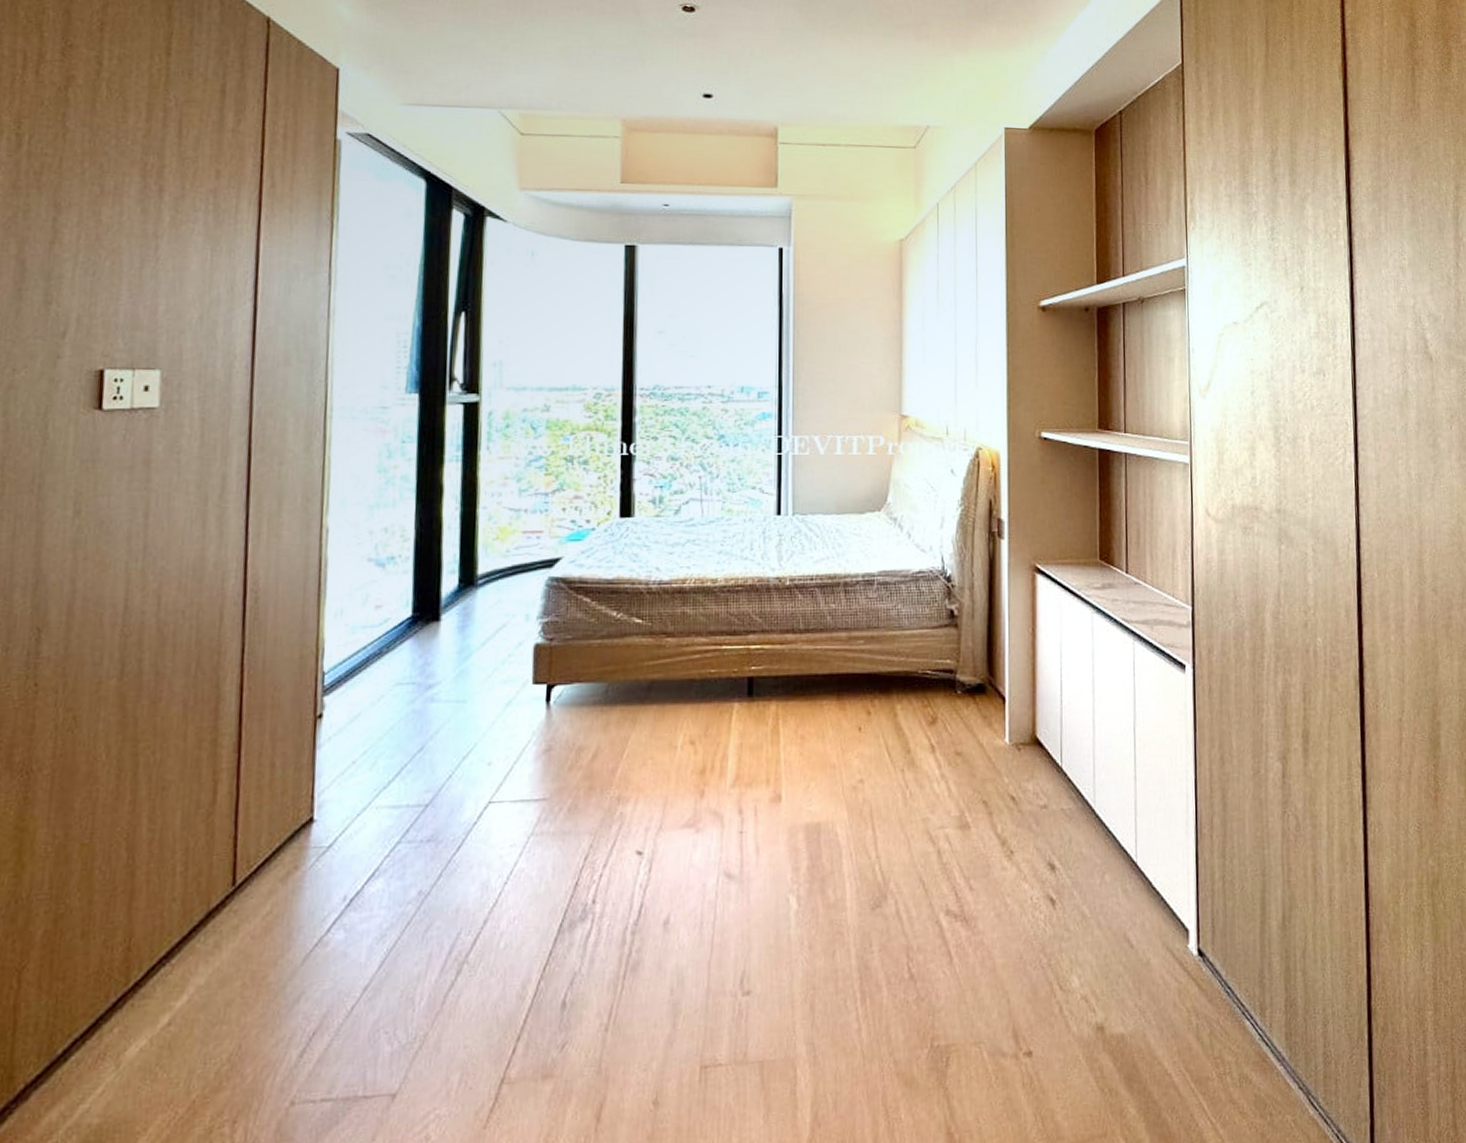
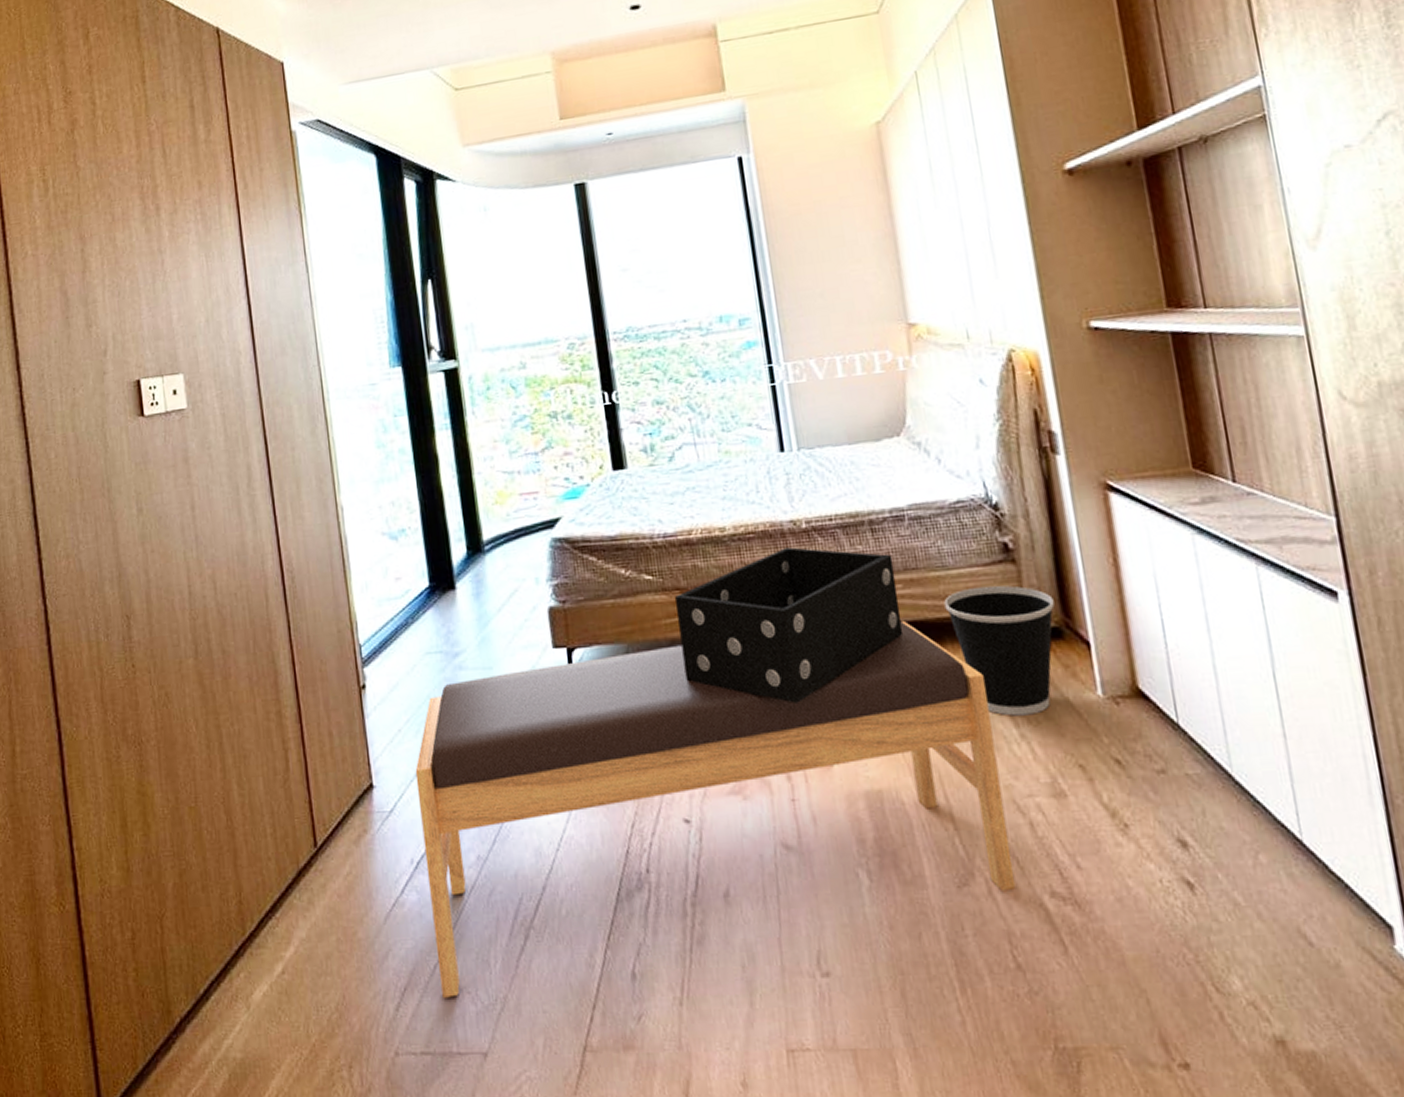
bench: none [355,672,919,1040] -> present [415,620,1016,998]
decorative box: none [659,601,859,744] -> present [674,547,904,704]
wastebasket: none [896,645,983,759] -> present [944,585,1055,716]

